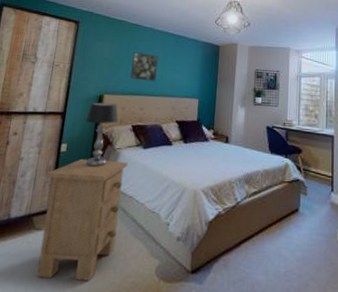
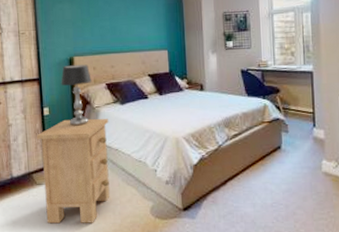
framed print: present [130,52,158,81] -> none [94,10,122,39]

